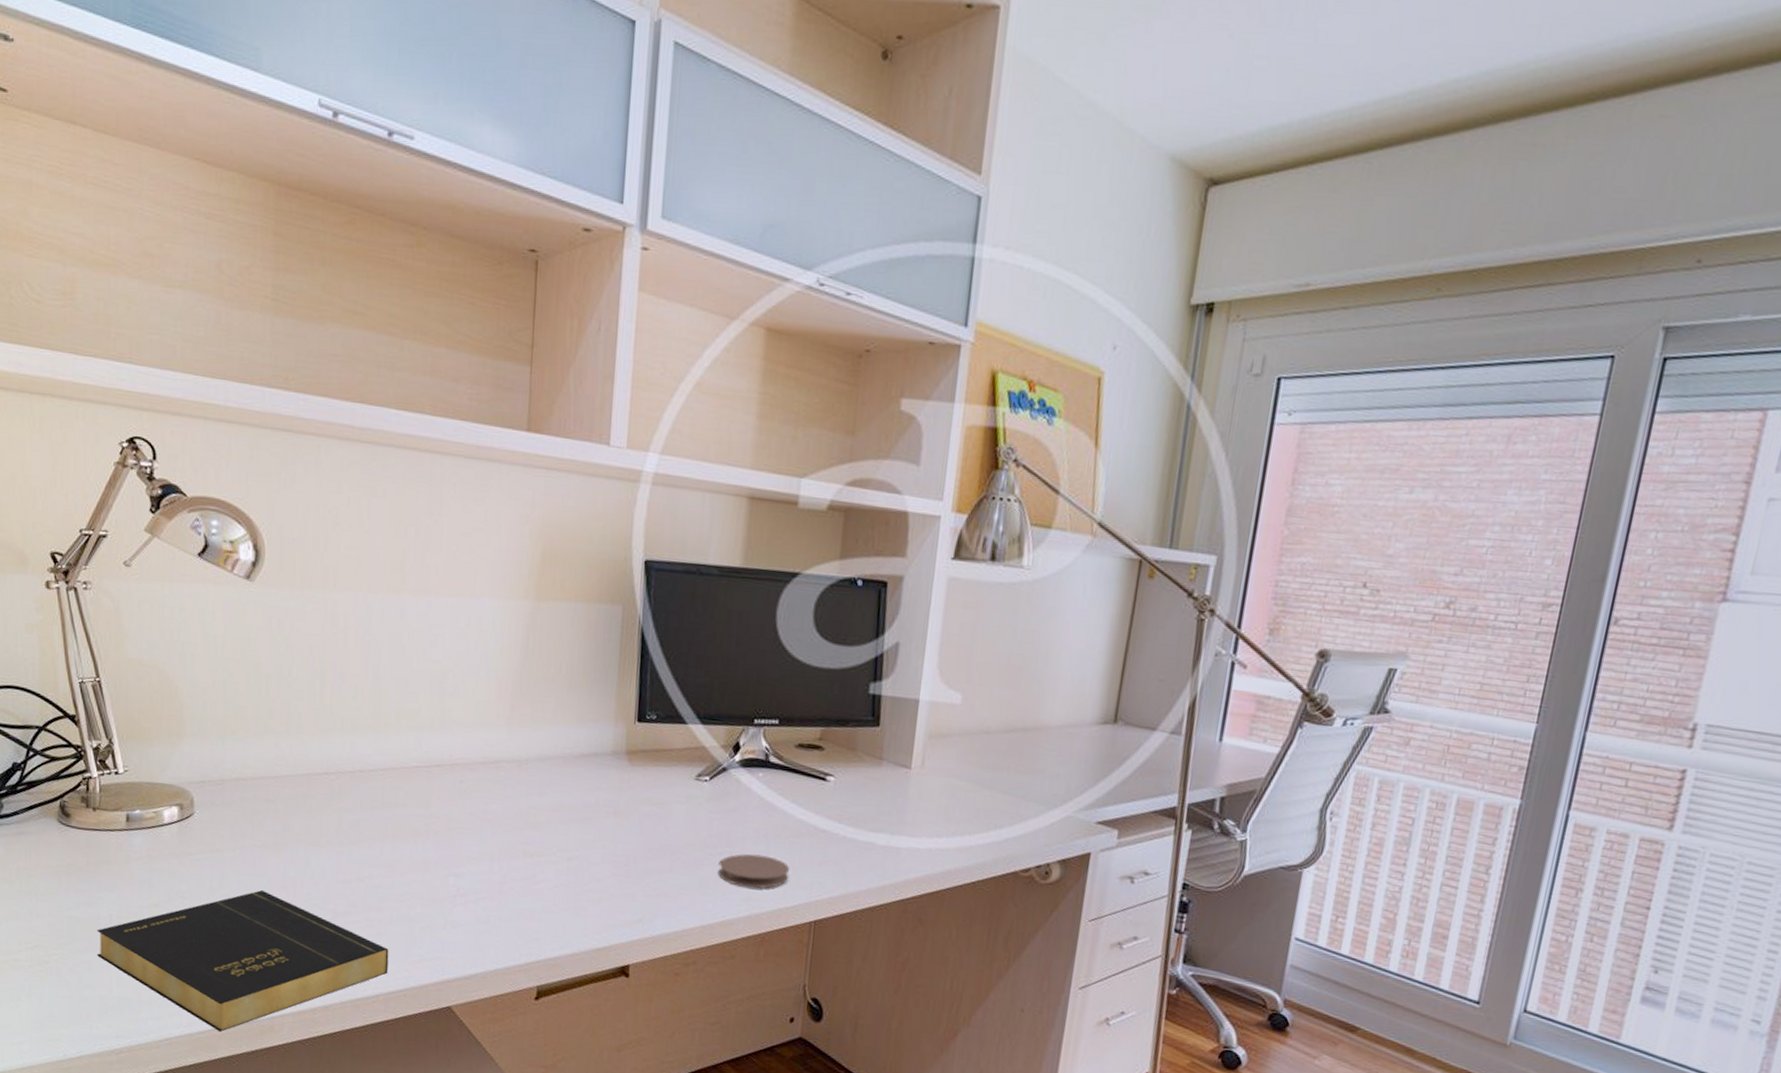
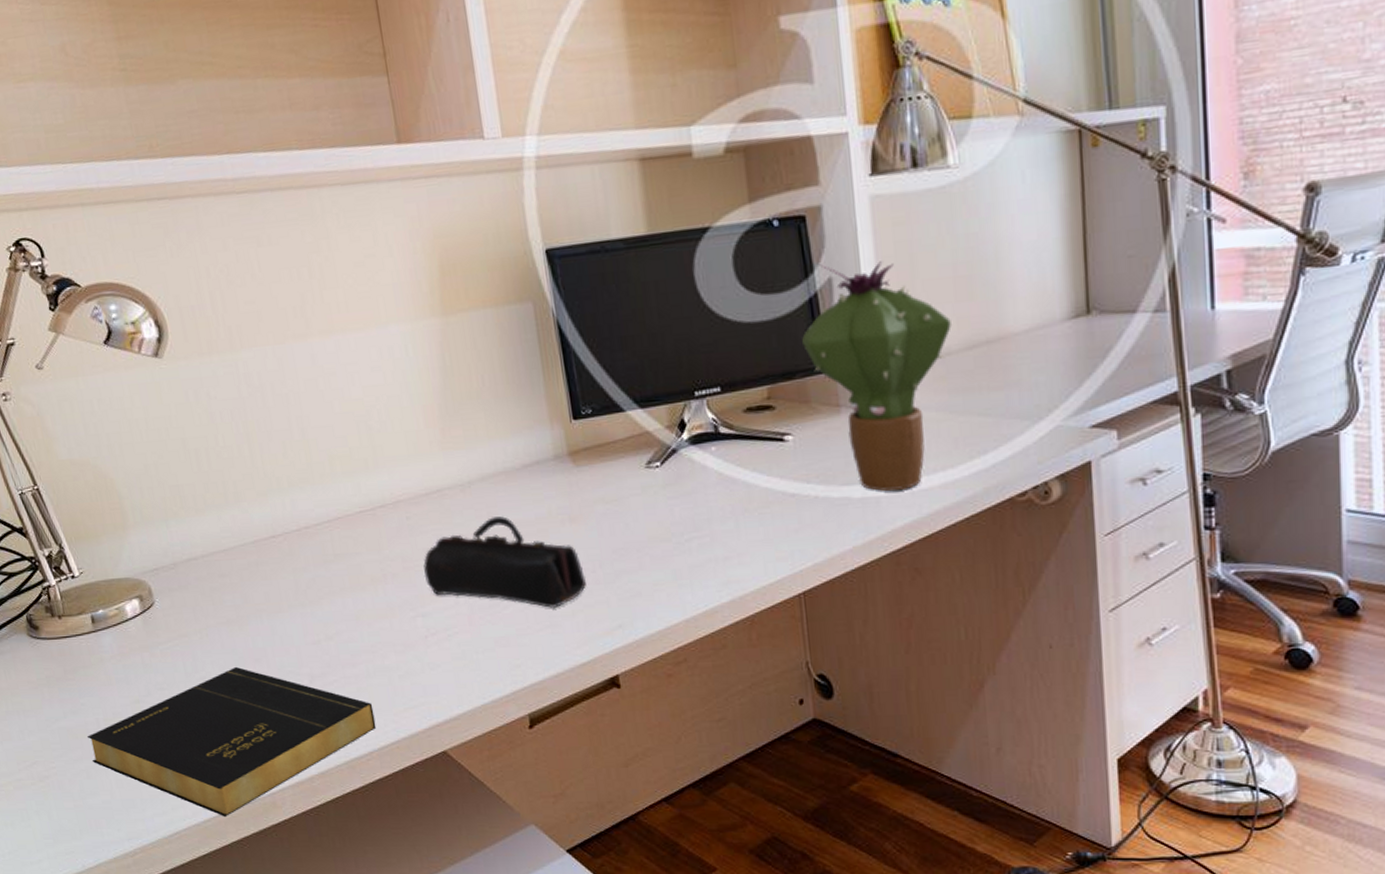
pencil case: none [465,796,618,892] -> present [423,516,586,608]
coaster: present [718,853,790,889] -> none [689,533,767,571]
potted cactus: none [861,628,996,846] -> present [802,261,952,492]

